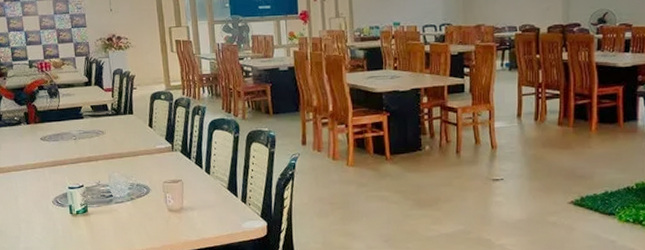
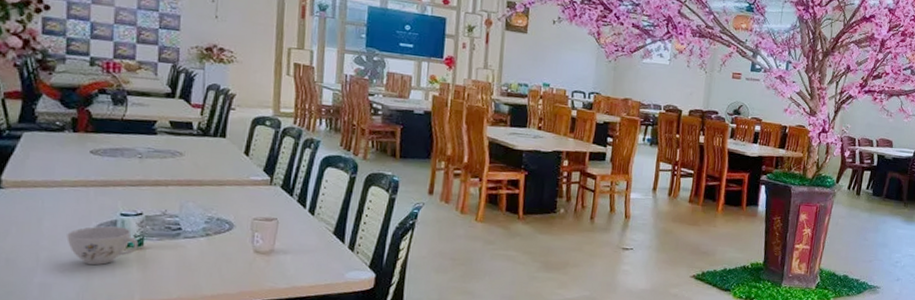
teacup: none [35,198,85,231] -> present [66,226,139,266]

